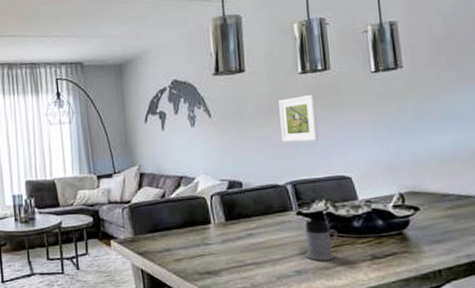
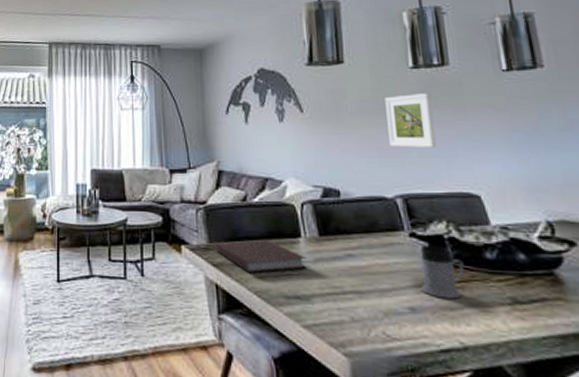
notebook: none [140,228,217,257] -> present [215,239,308,273]

